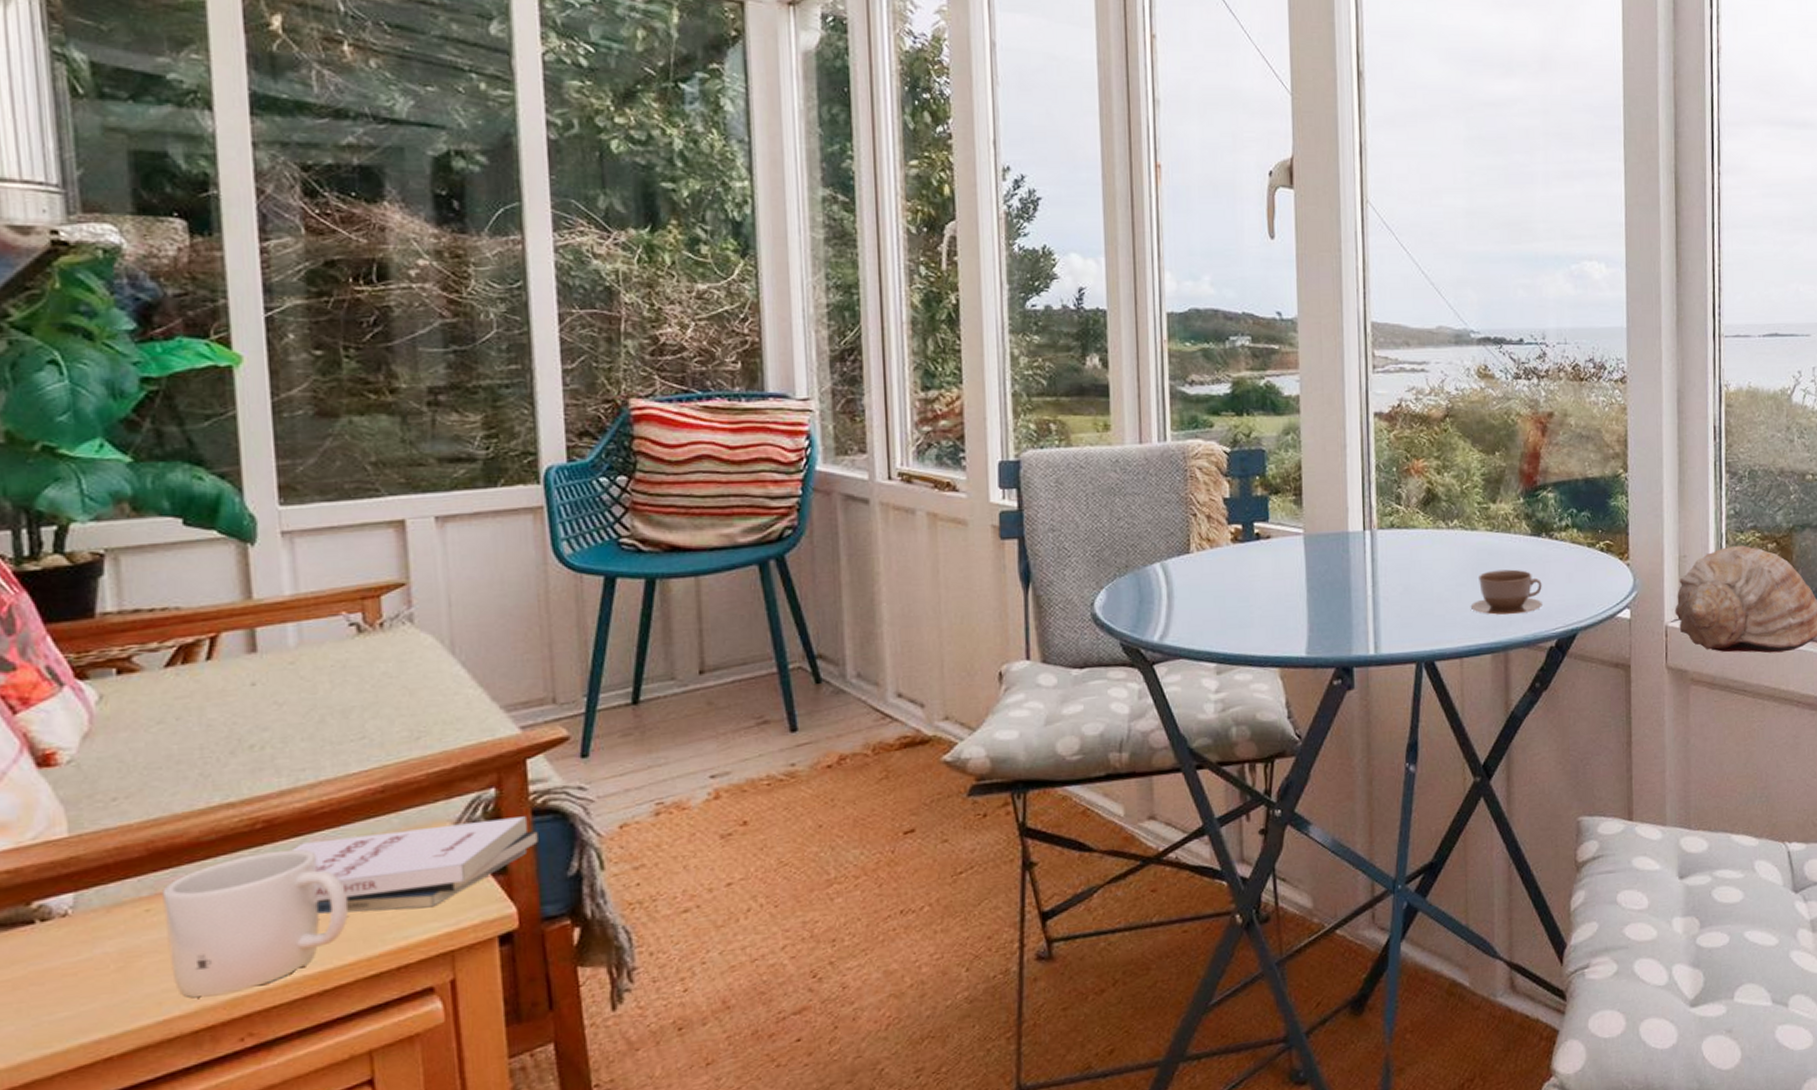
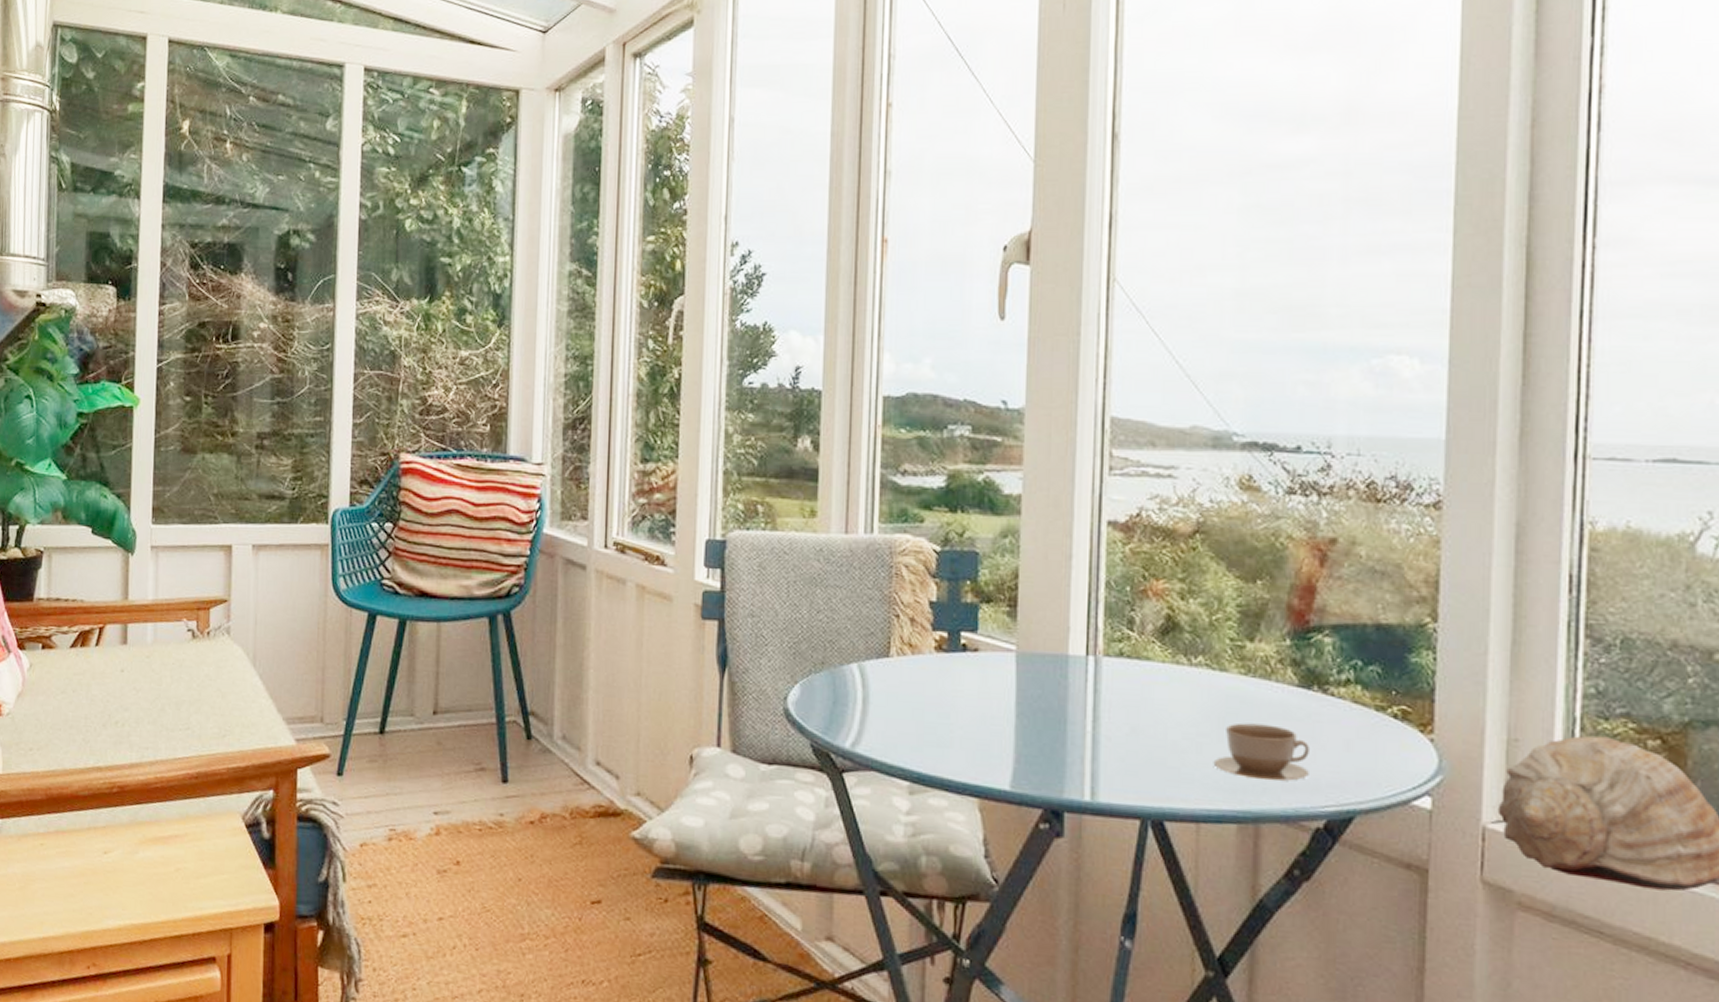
mug: present [162,849,349,998] -> none [51,813,166,927]
books: present [291,816,538,914] -> none [133,810,300,887]

